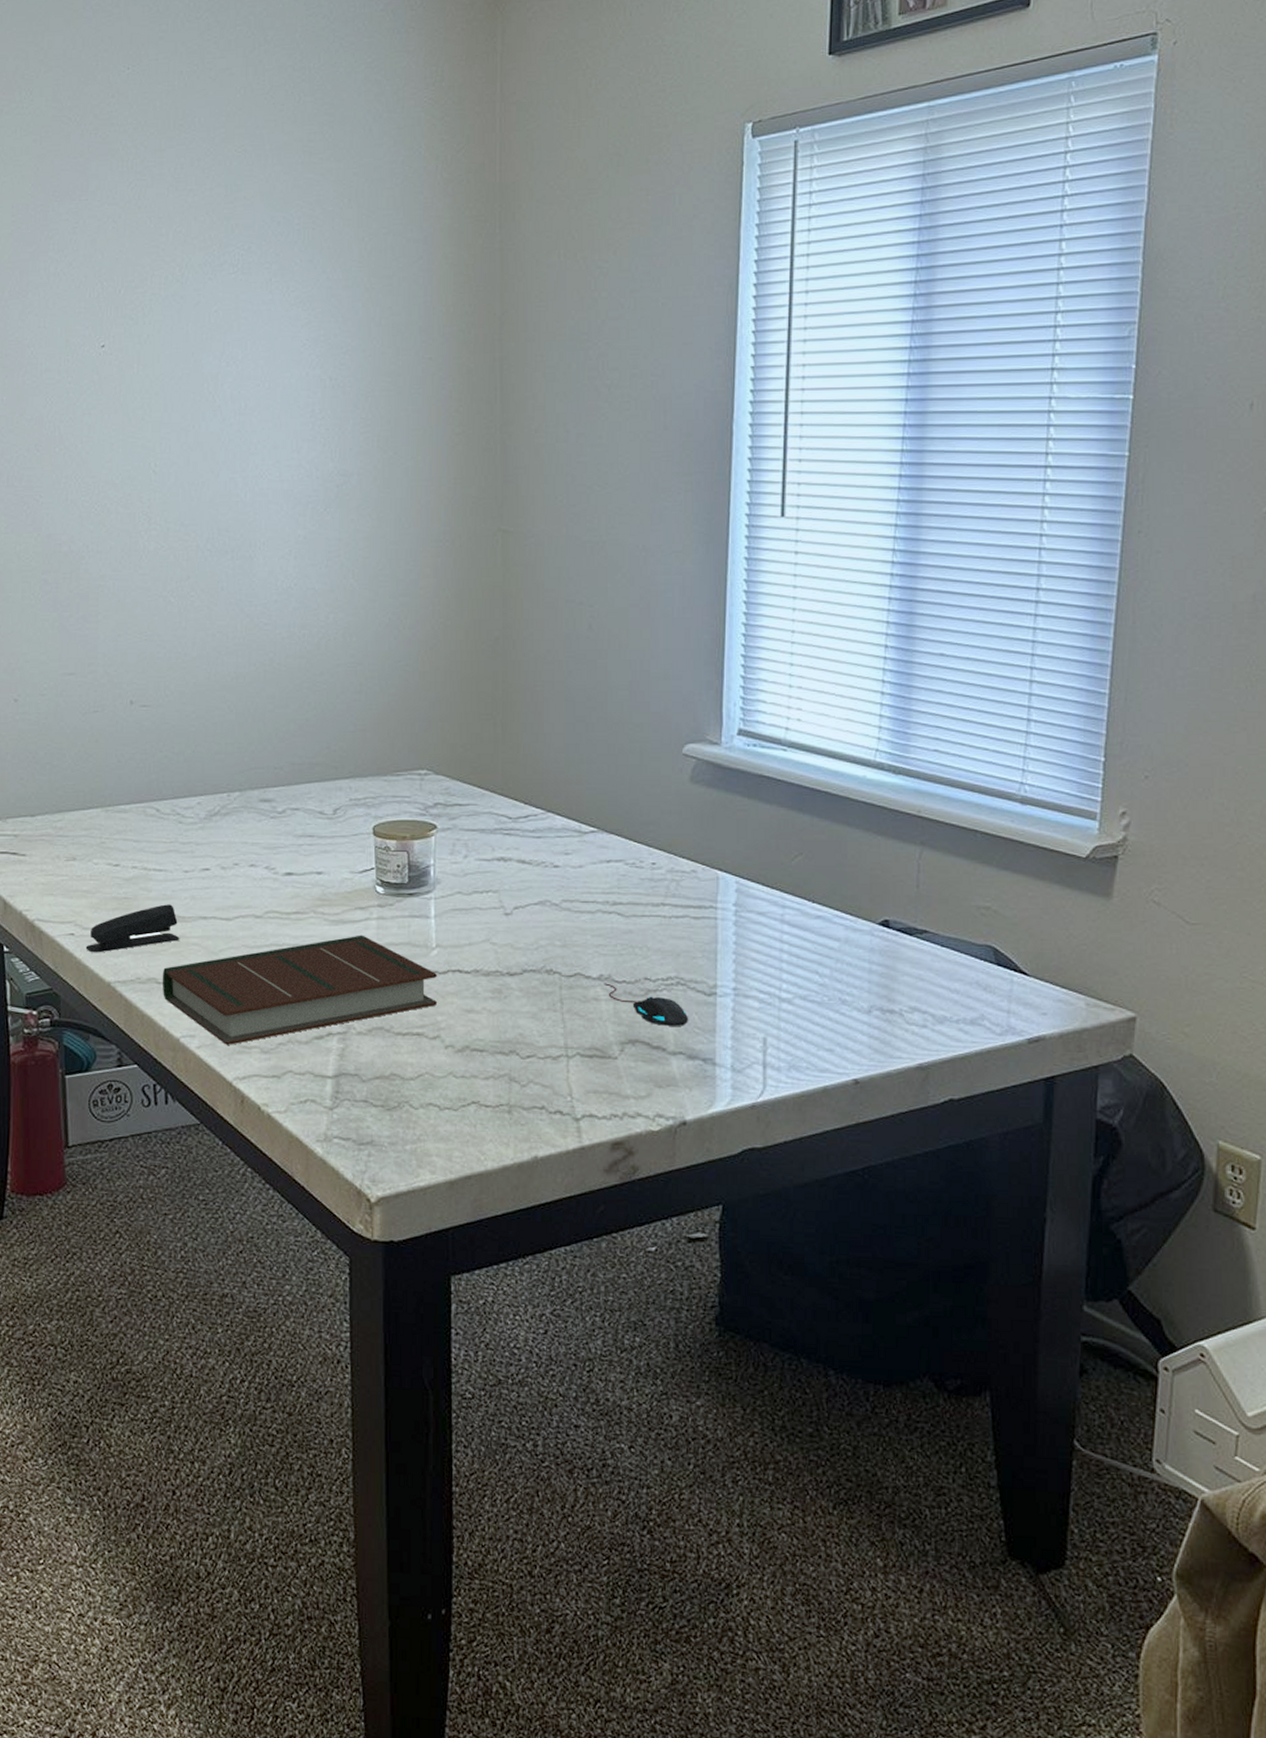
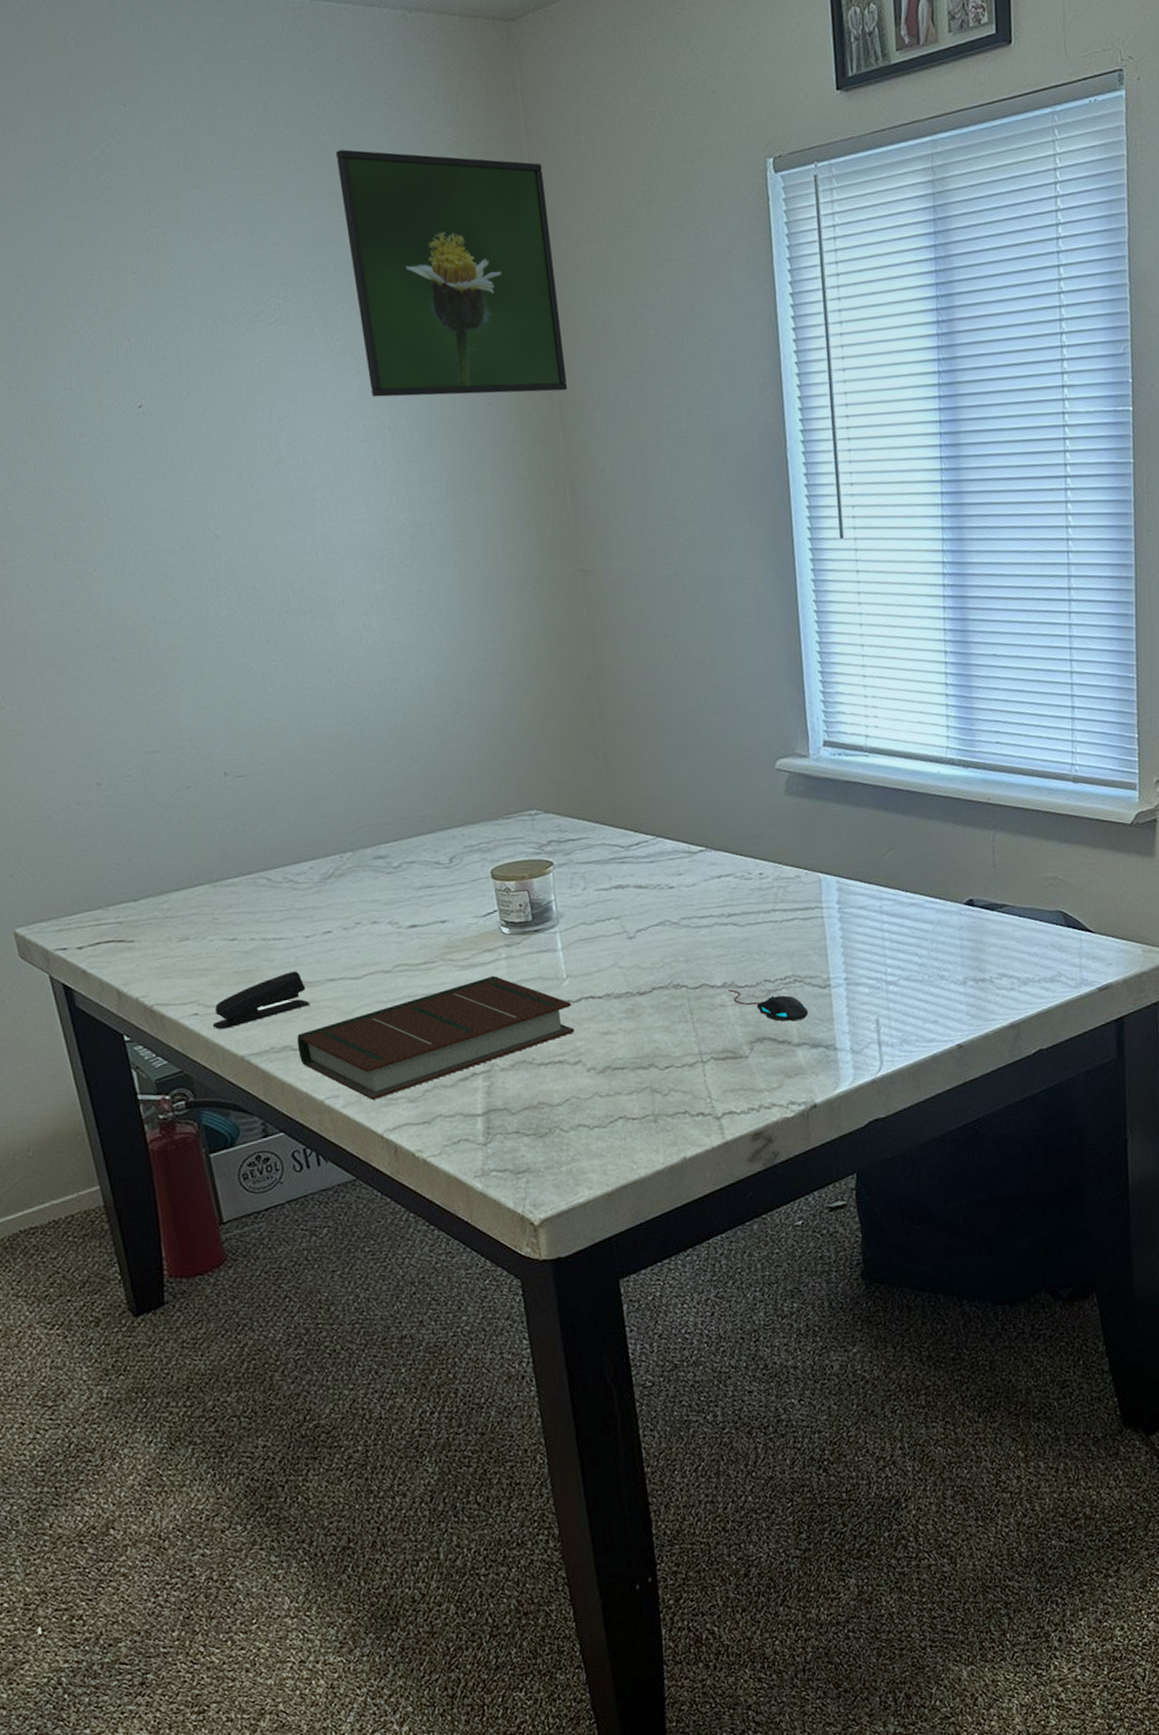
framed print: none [314,110,512,350] -> present [335,149,567,397]

